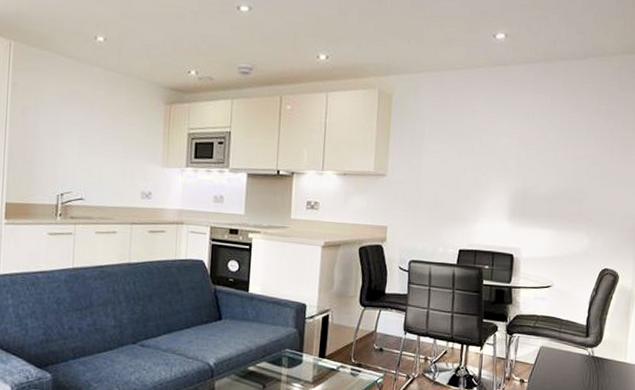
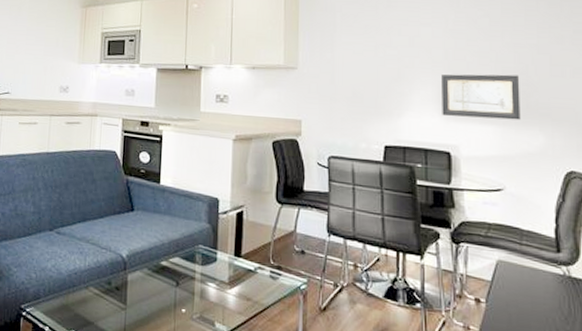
wall art: none [510,182,576,225] -> present [440,74,521,120]

